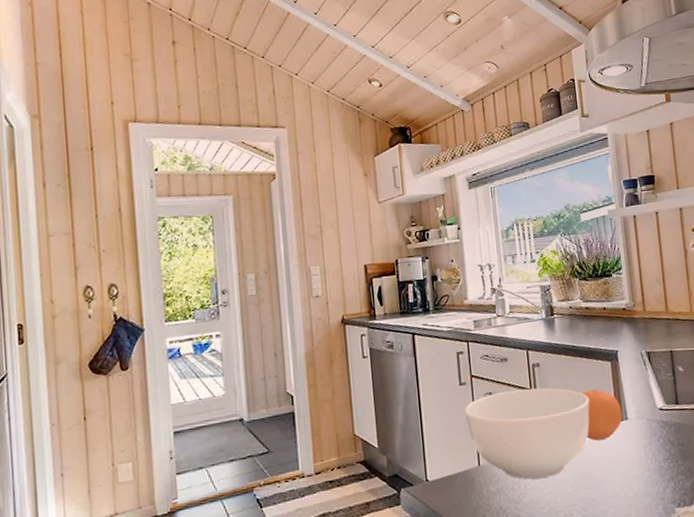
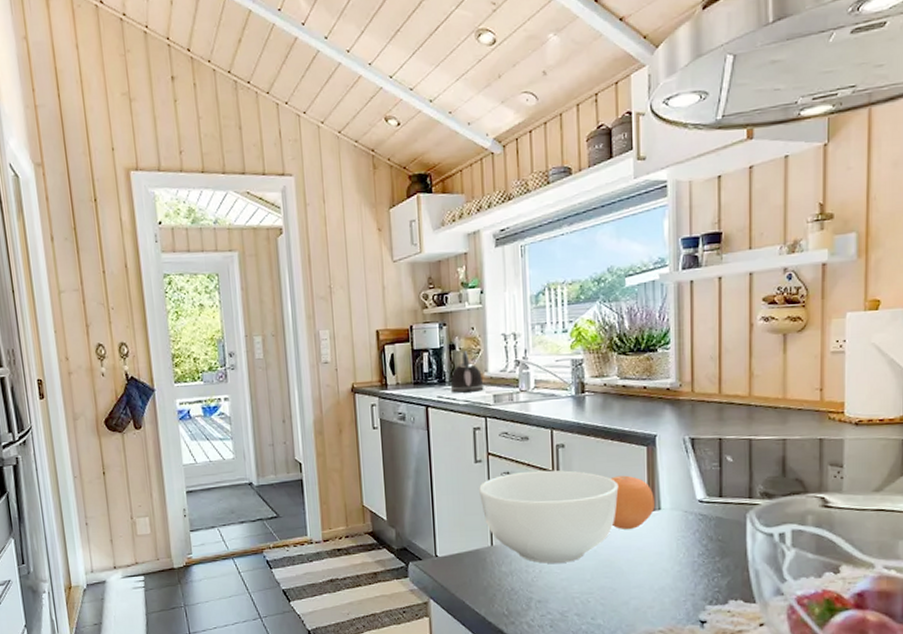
kettle: none [434,281,465,320] -> present [450,350,484,393]

